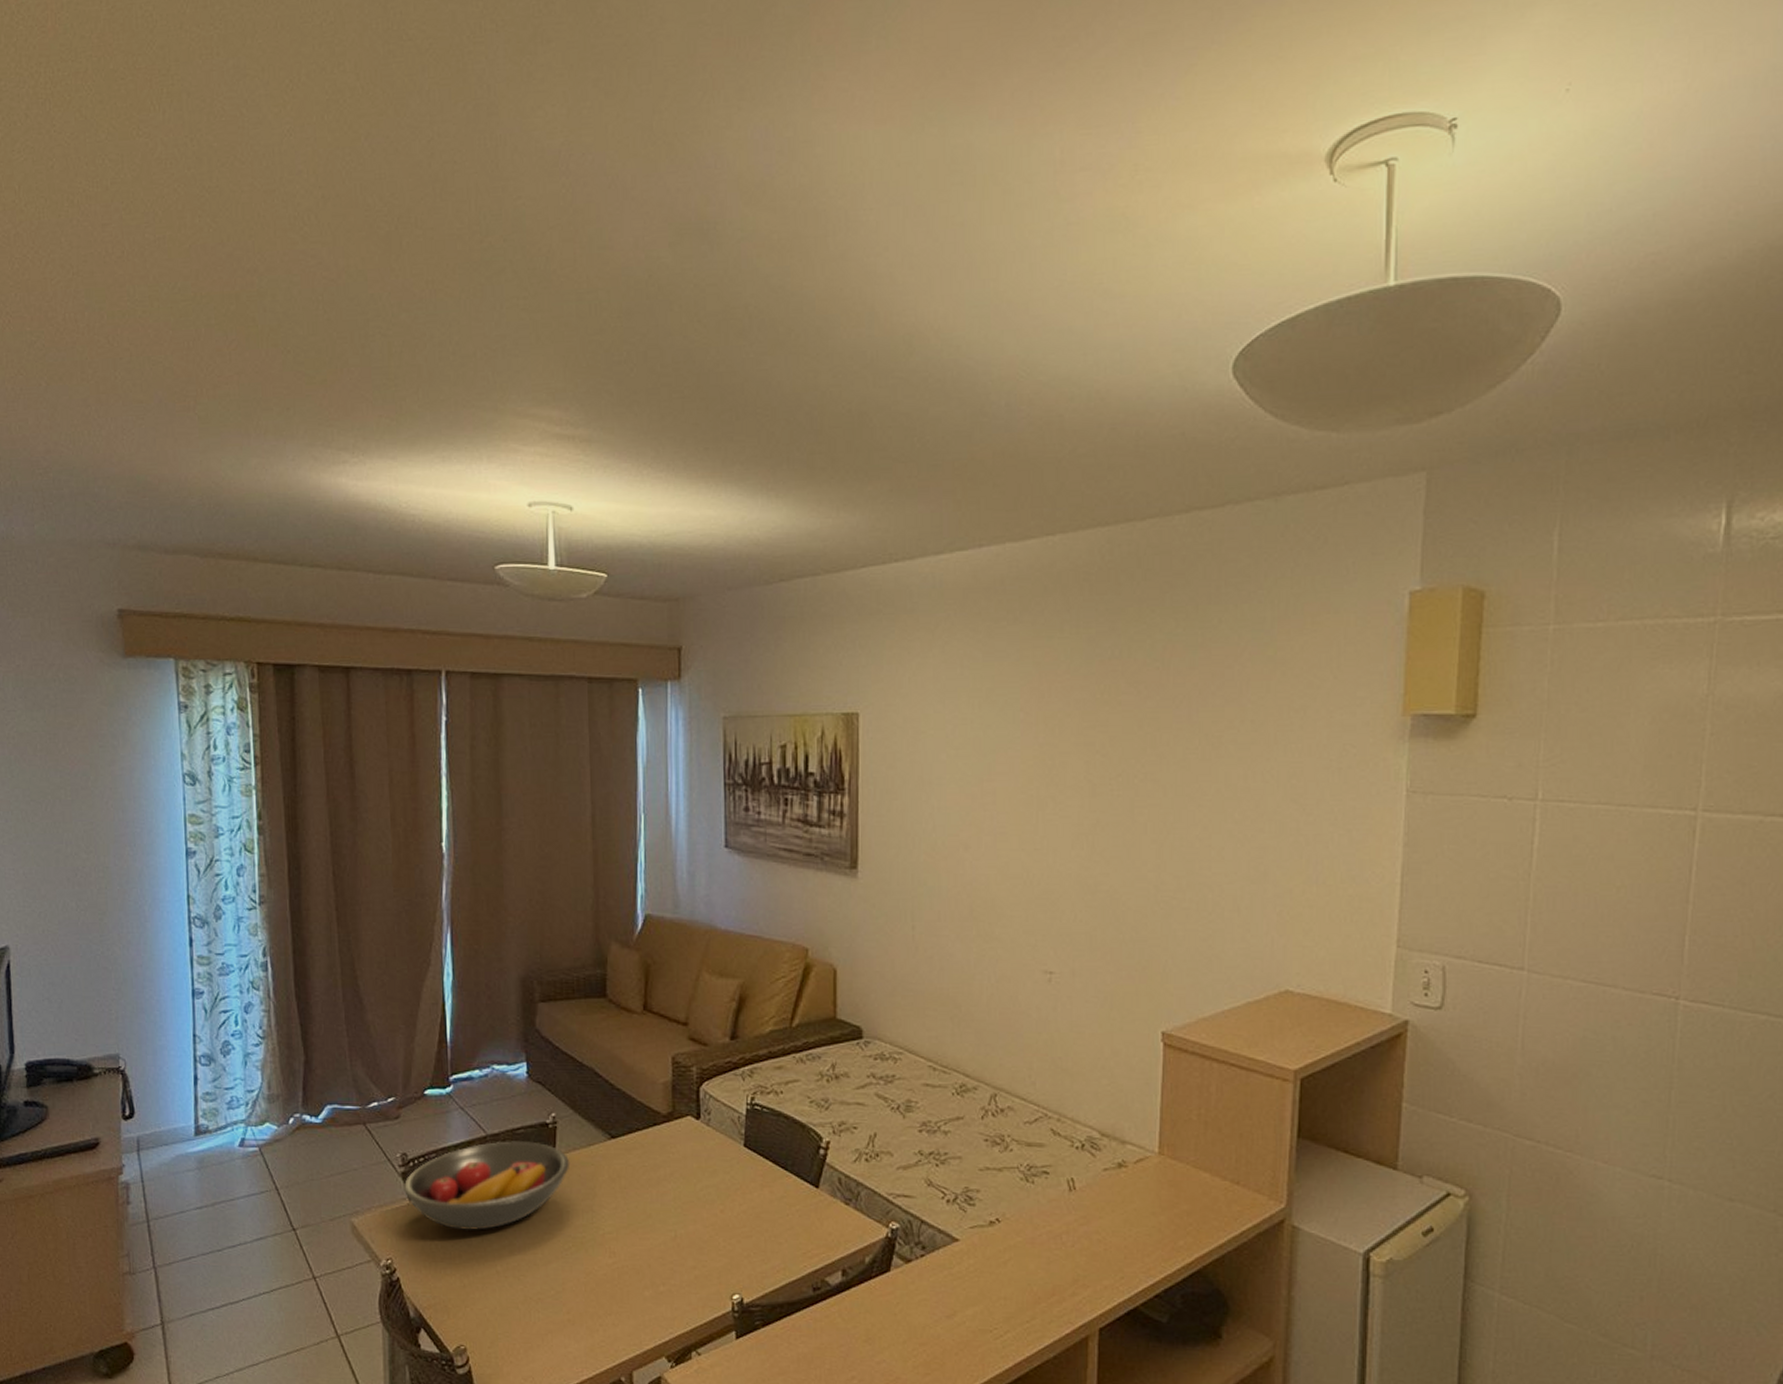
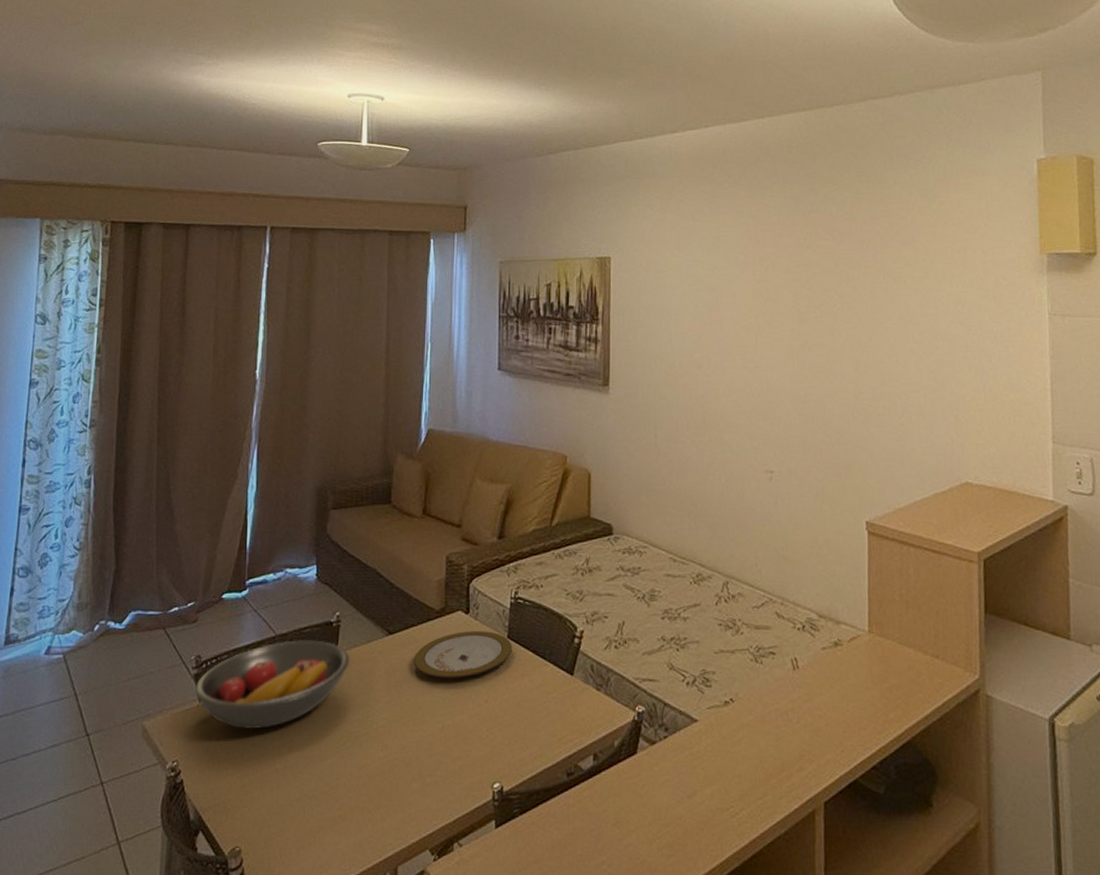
plate: none [639,1138,749,1187] -> present [413,631,512,679]

